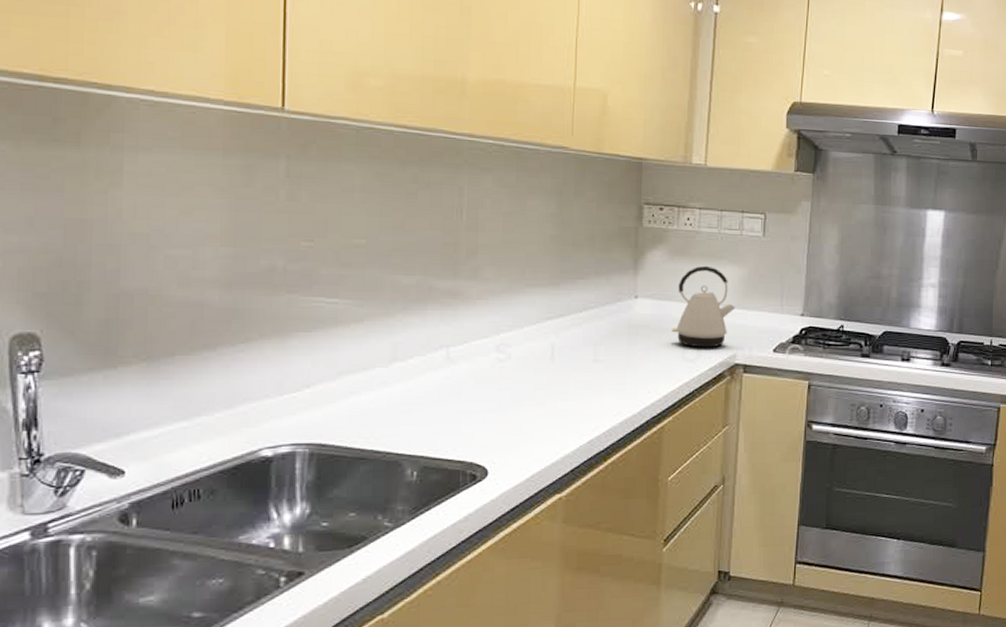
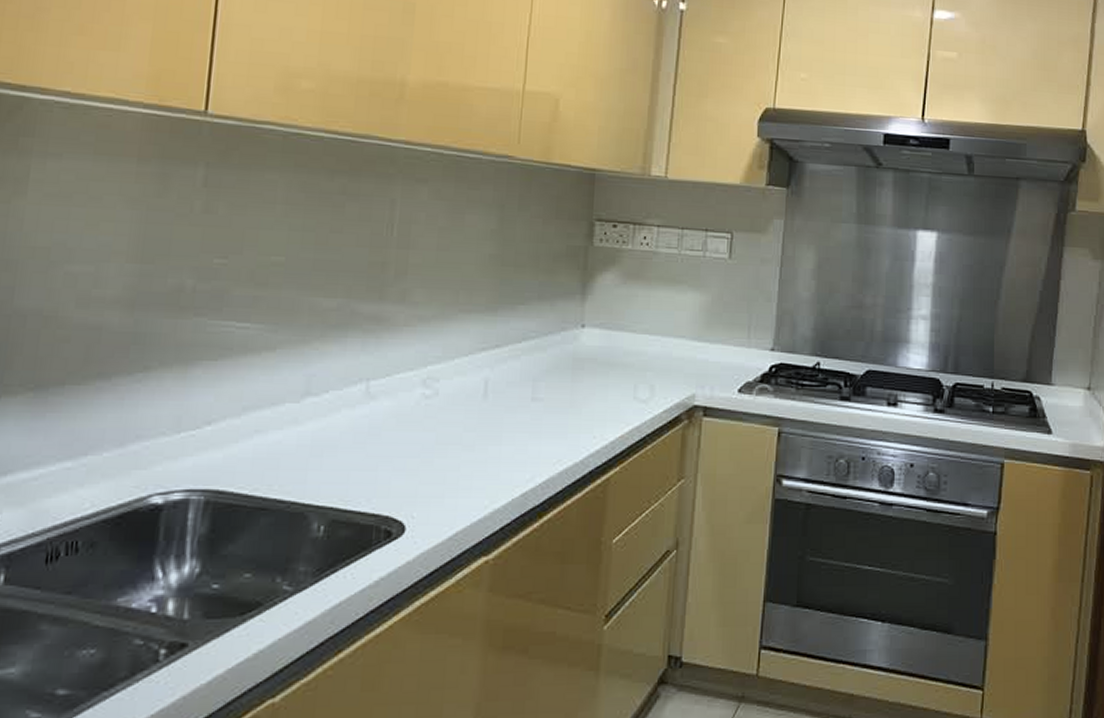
kettle: present [672,265,736,348] -> none [622,291,696,387]

